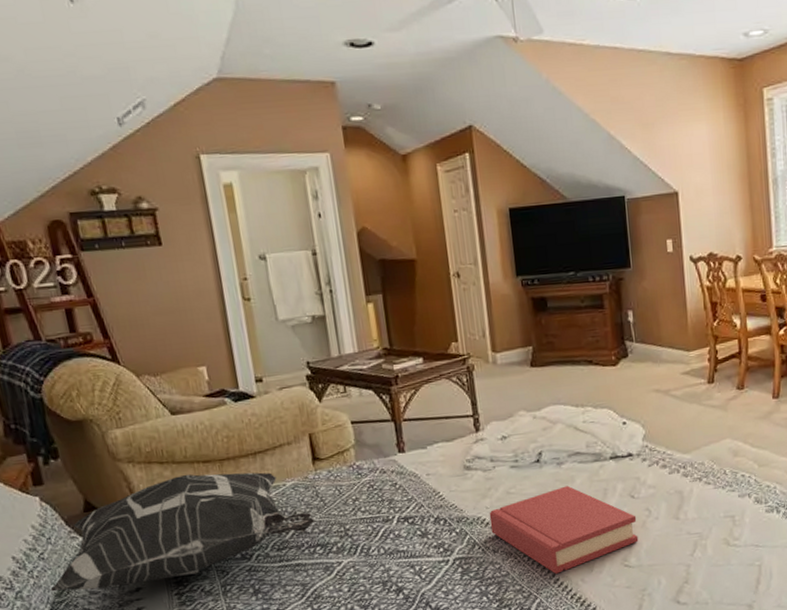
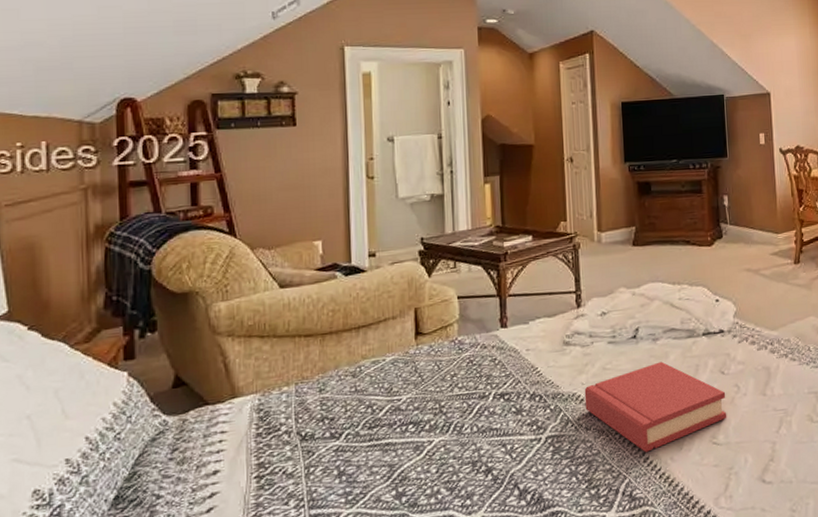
decorative pillow: present [50,472,315,592] -> none [120,347,410,476]

